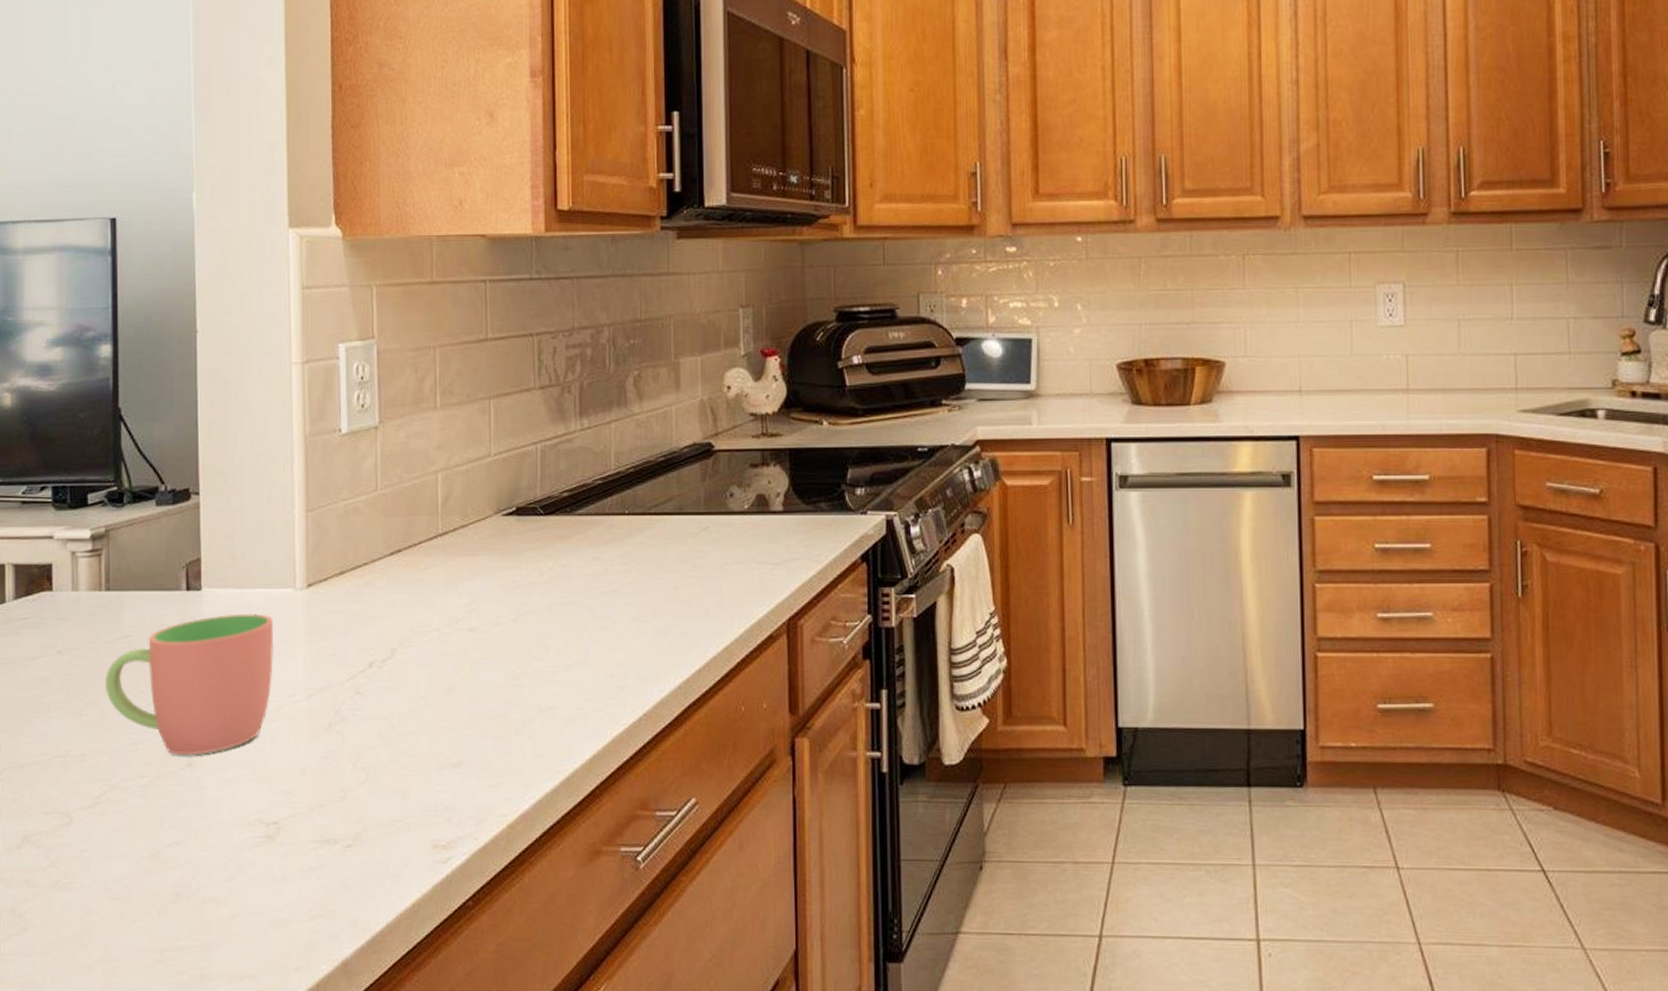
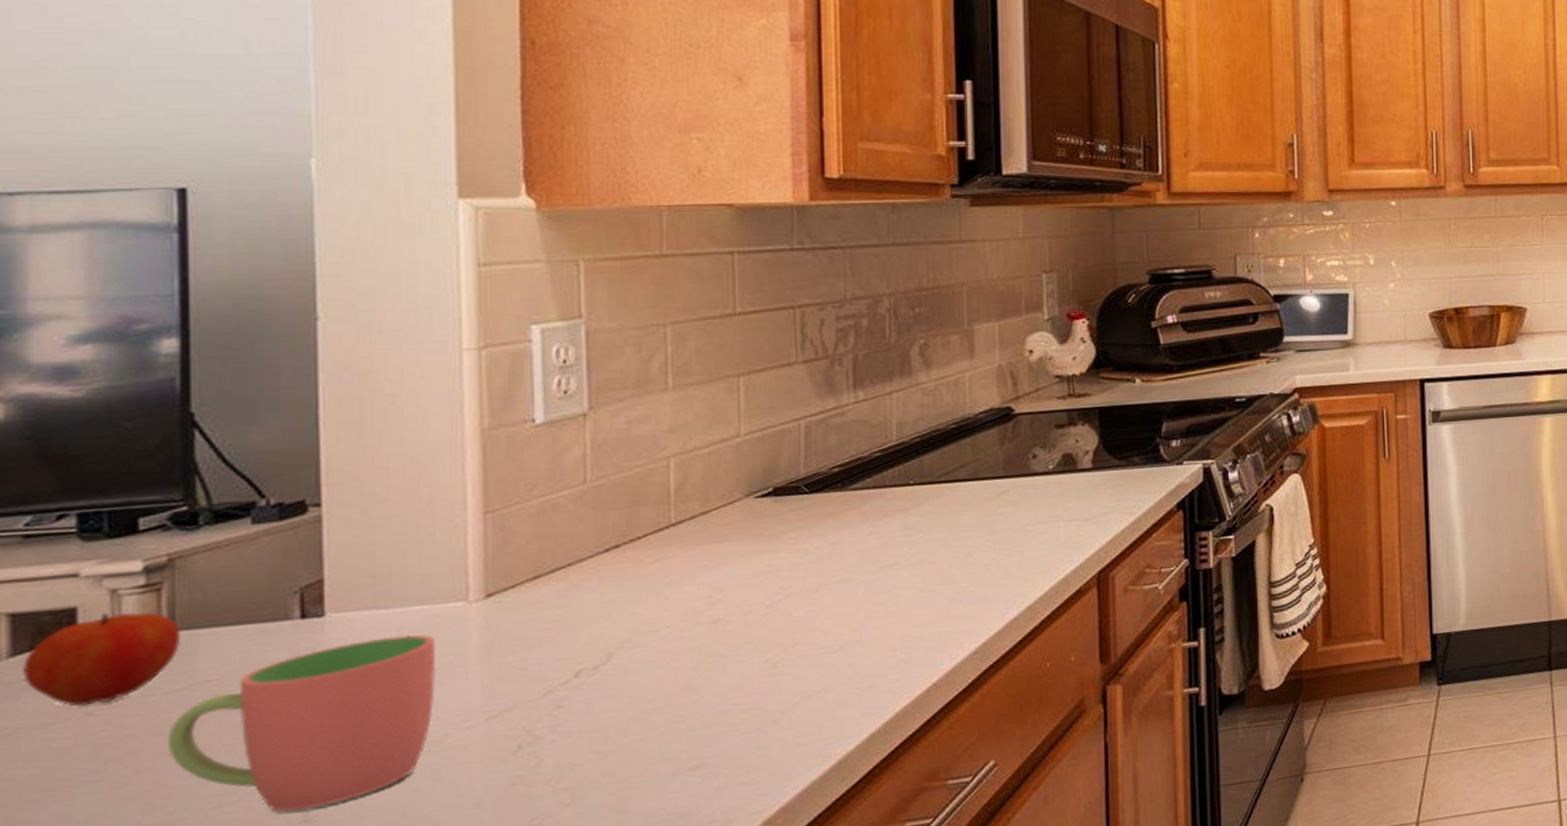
apple: none [22,570,113,646] -> present [23,612,182,707]

